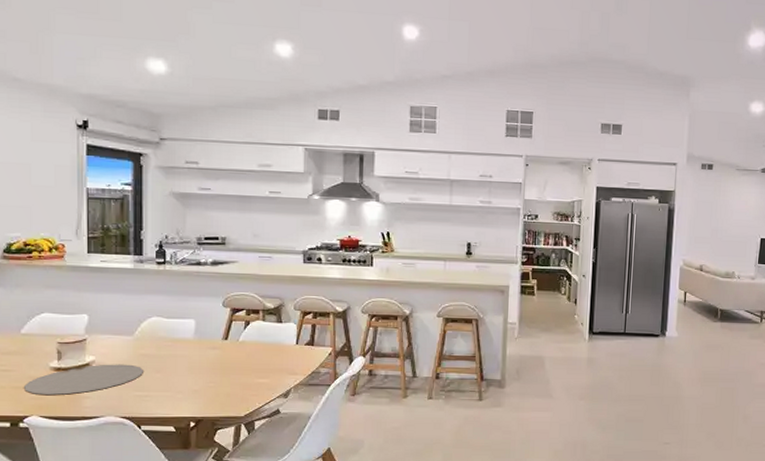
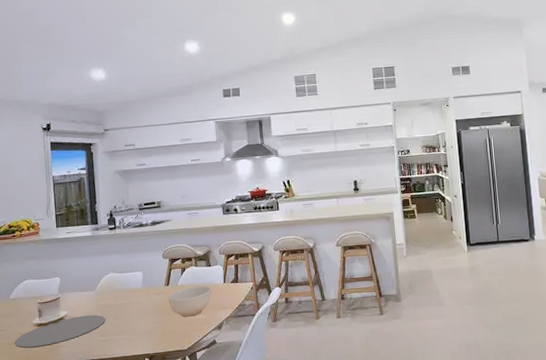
bowl: none [225,344,281,379] -> present [168,285,212,317]

